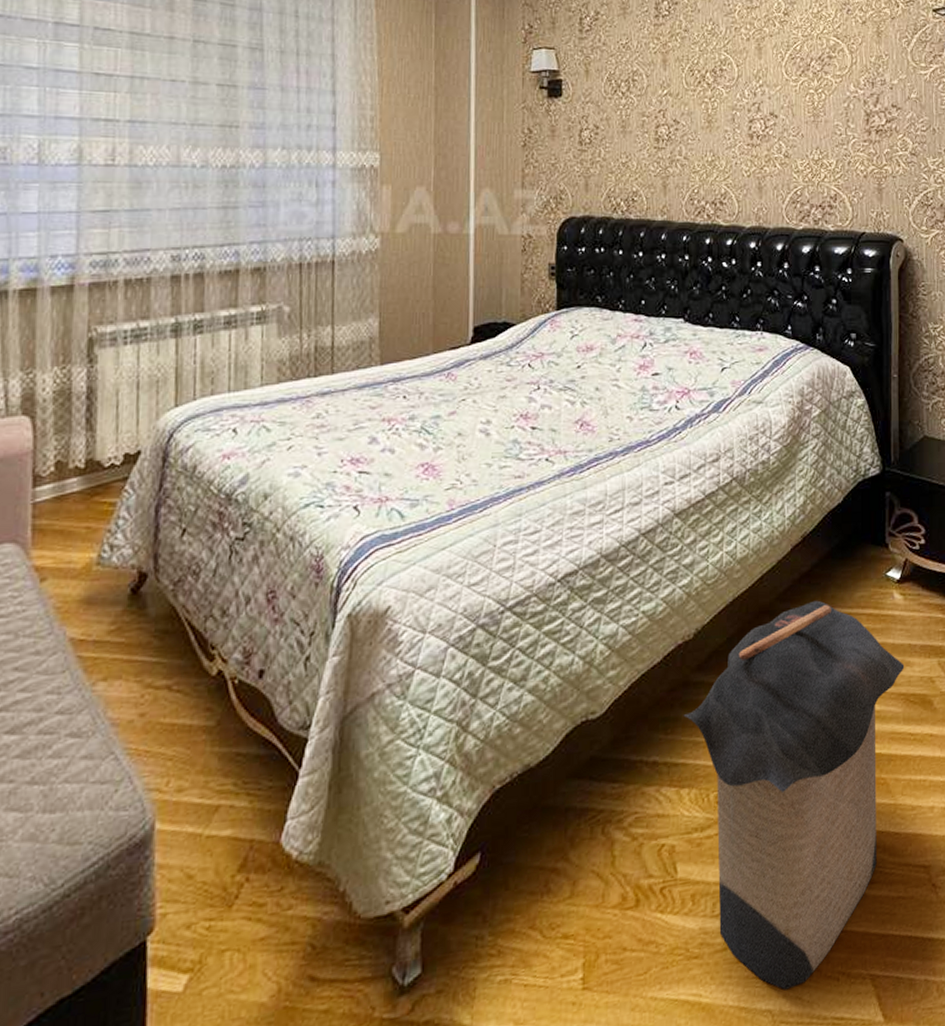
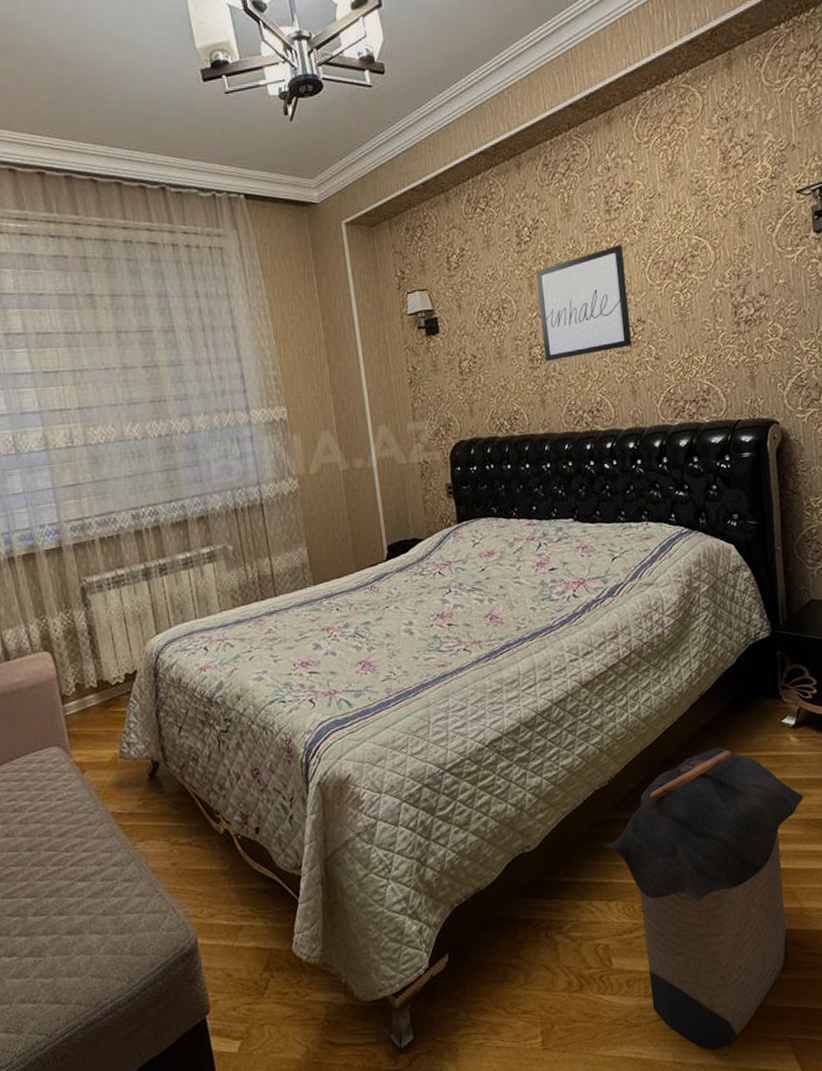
wall art: none [670,33,763,144] -> present [535,244,632,362]

